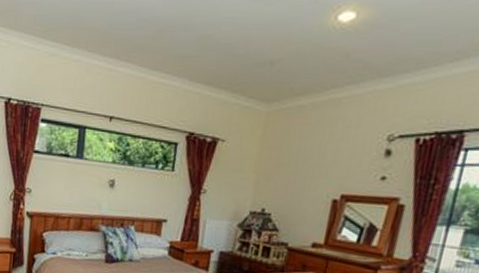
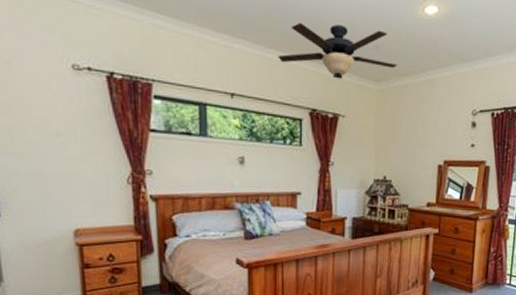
ceiling fan: none [160,41,294,101] -> present [278,23,397,79]

